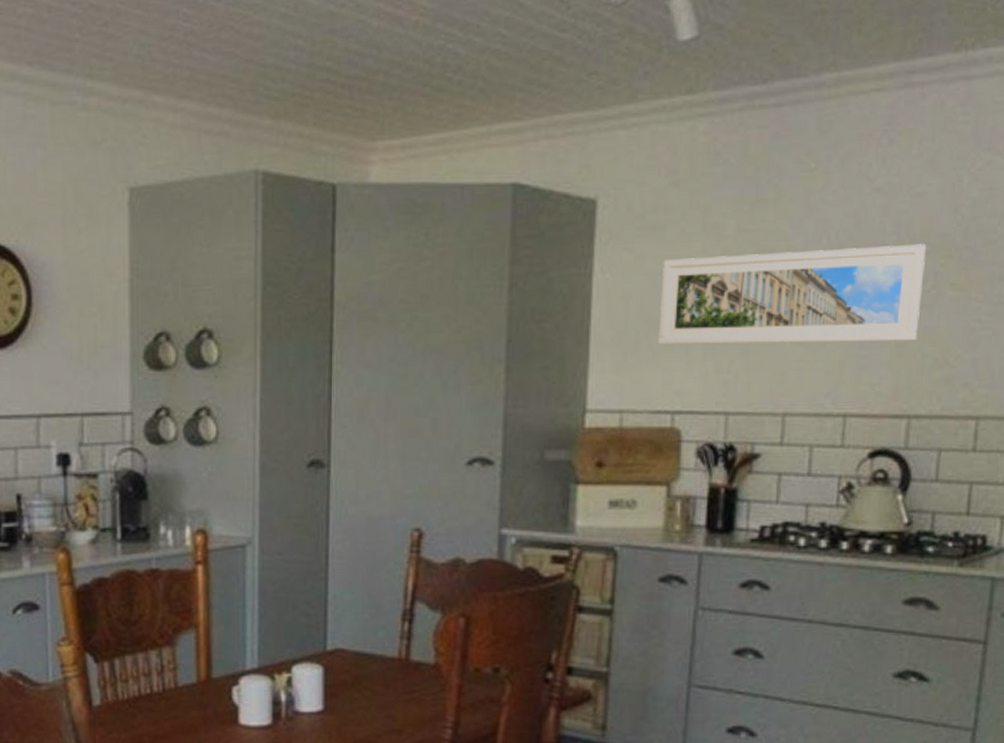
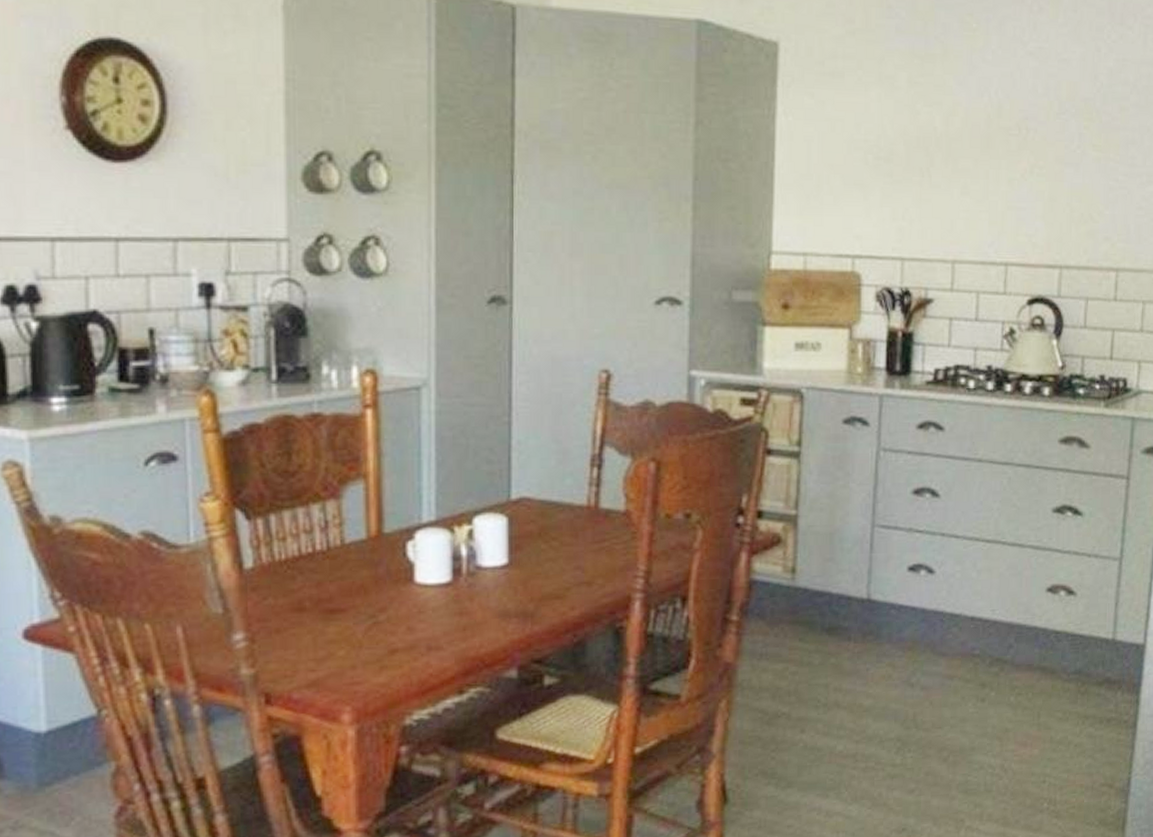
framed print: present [658,244,927,344] -> none [838,106,1073,196]

